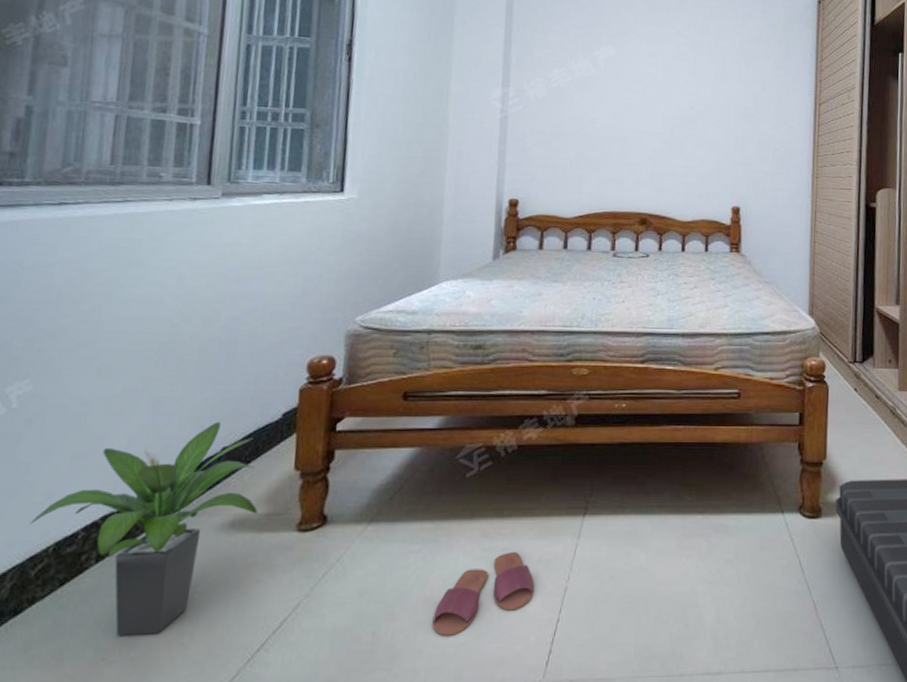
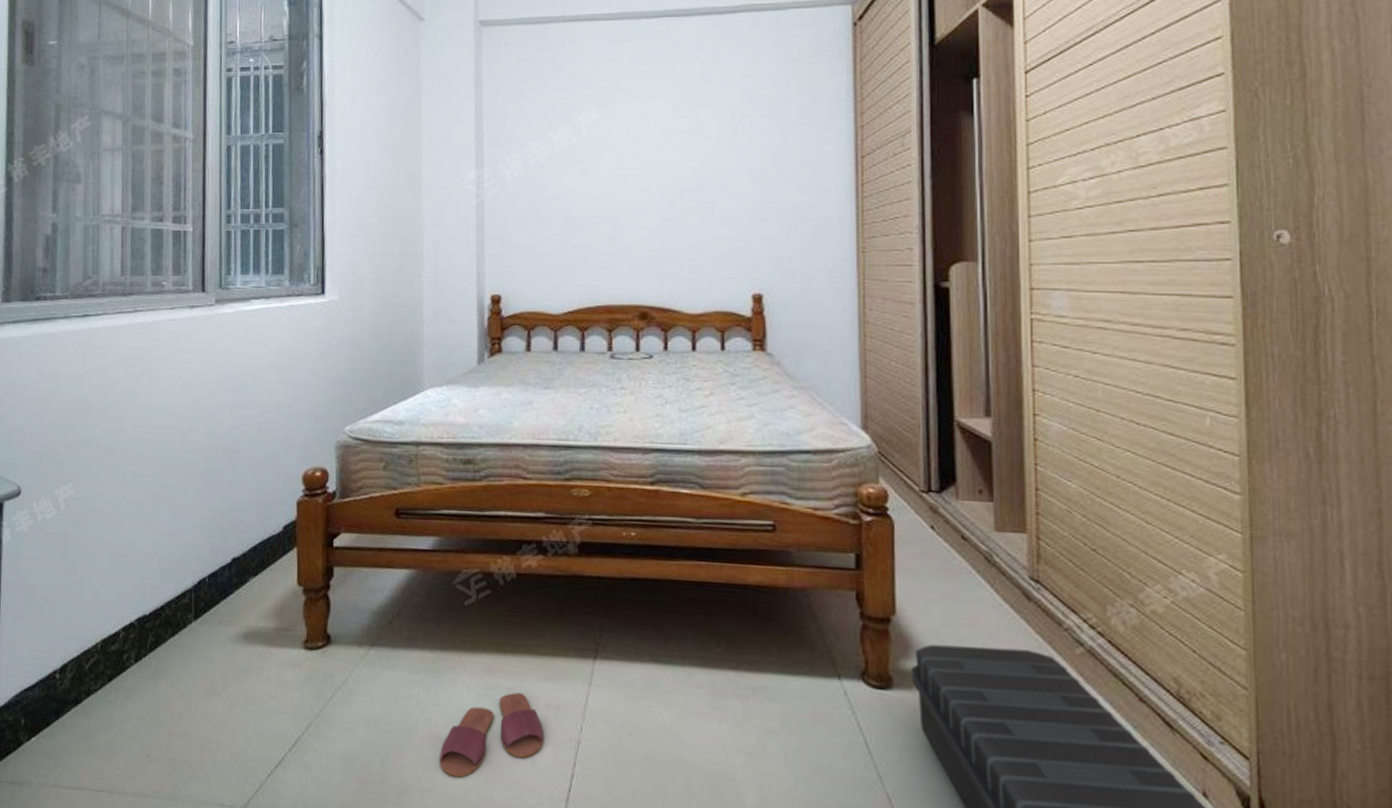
potted plant: present [29,421,258,637] -> none [81,531,267,738]

